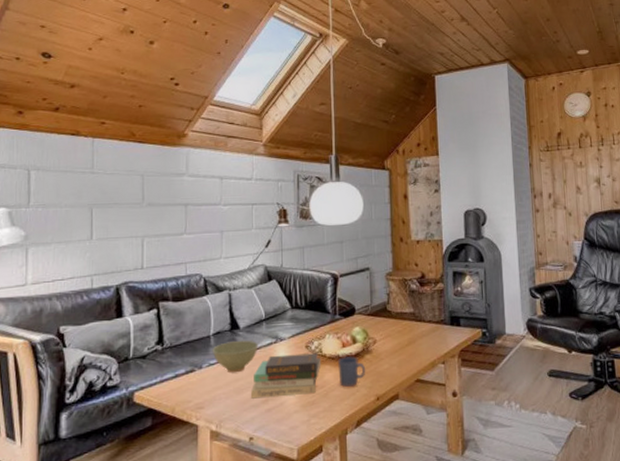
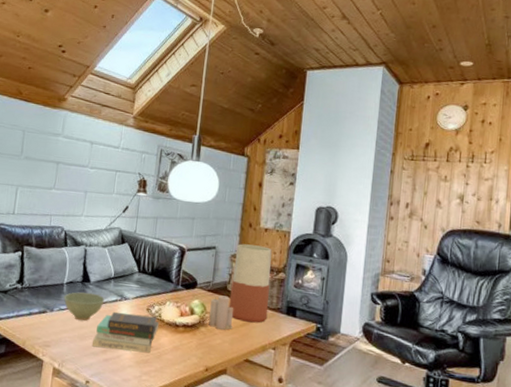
mug: present [338,356,366,388] -> none [173,325,199,355]
candle: none [372,315,398,353] -> present [208,293,233,330]
vase: none [390,259,432,341] -> present [228,243,272,323]

